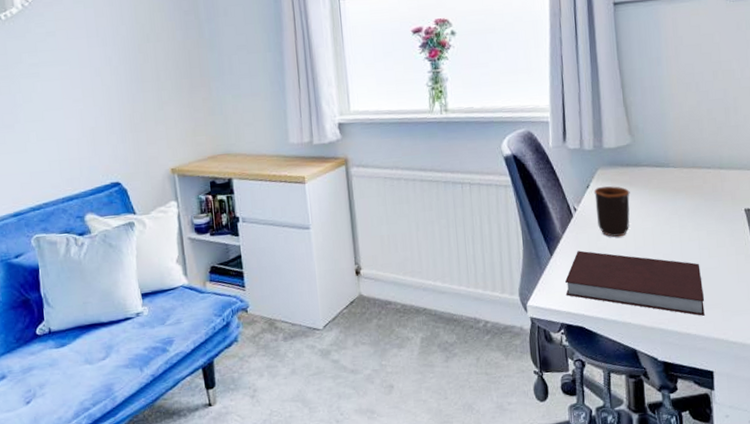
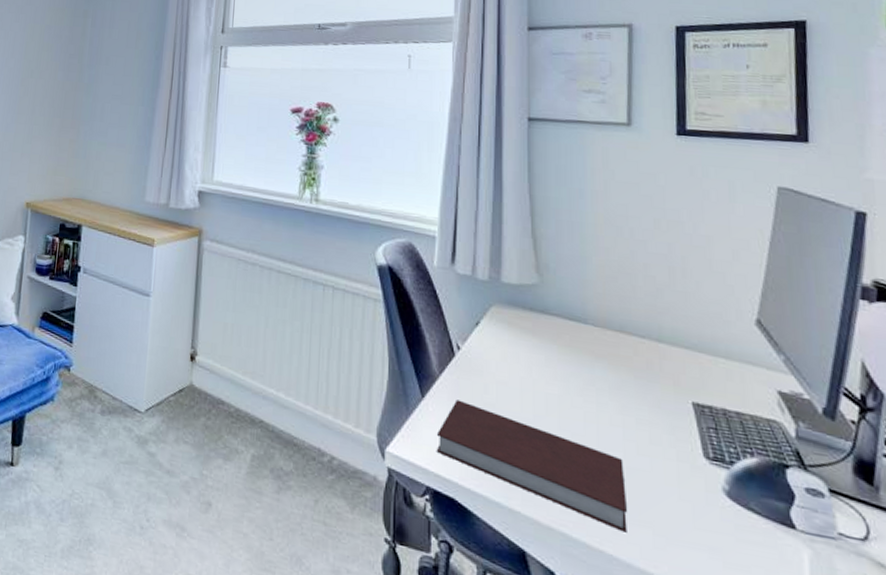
mug: present [594,186,630,237] -> none [485,327,532,396]

